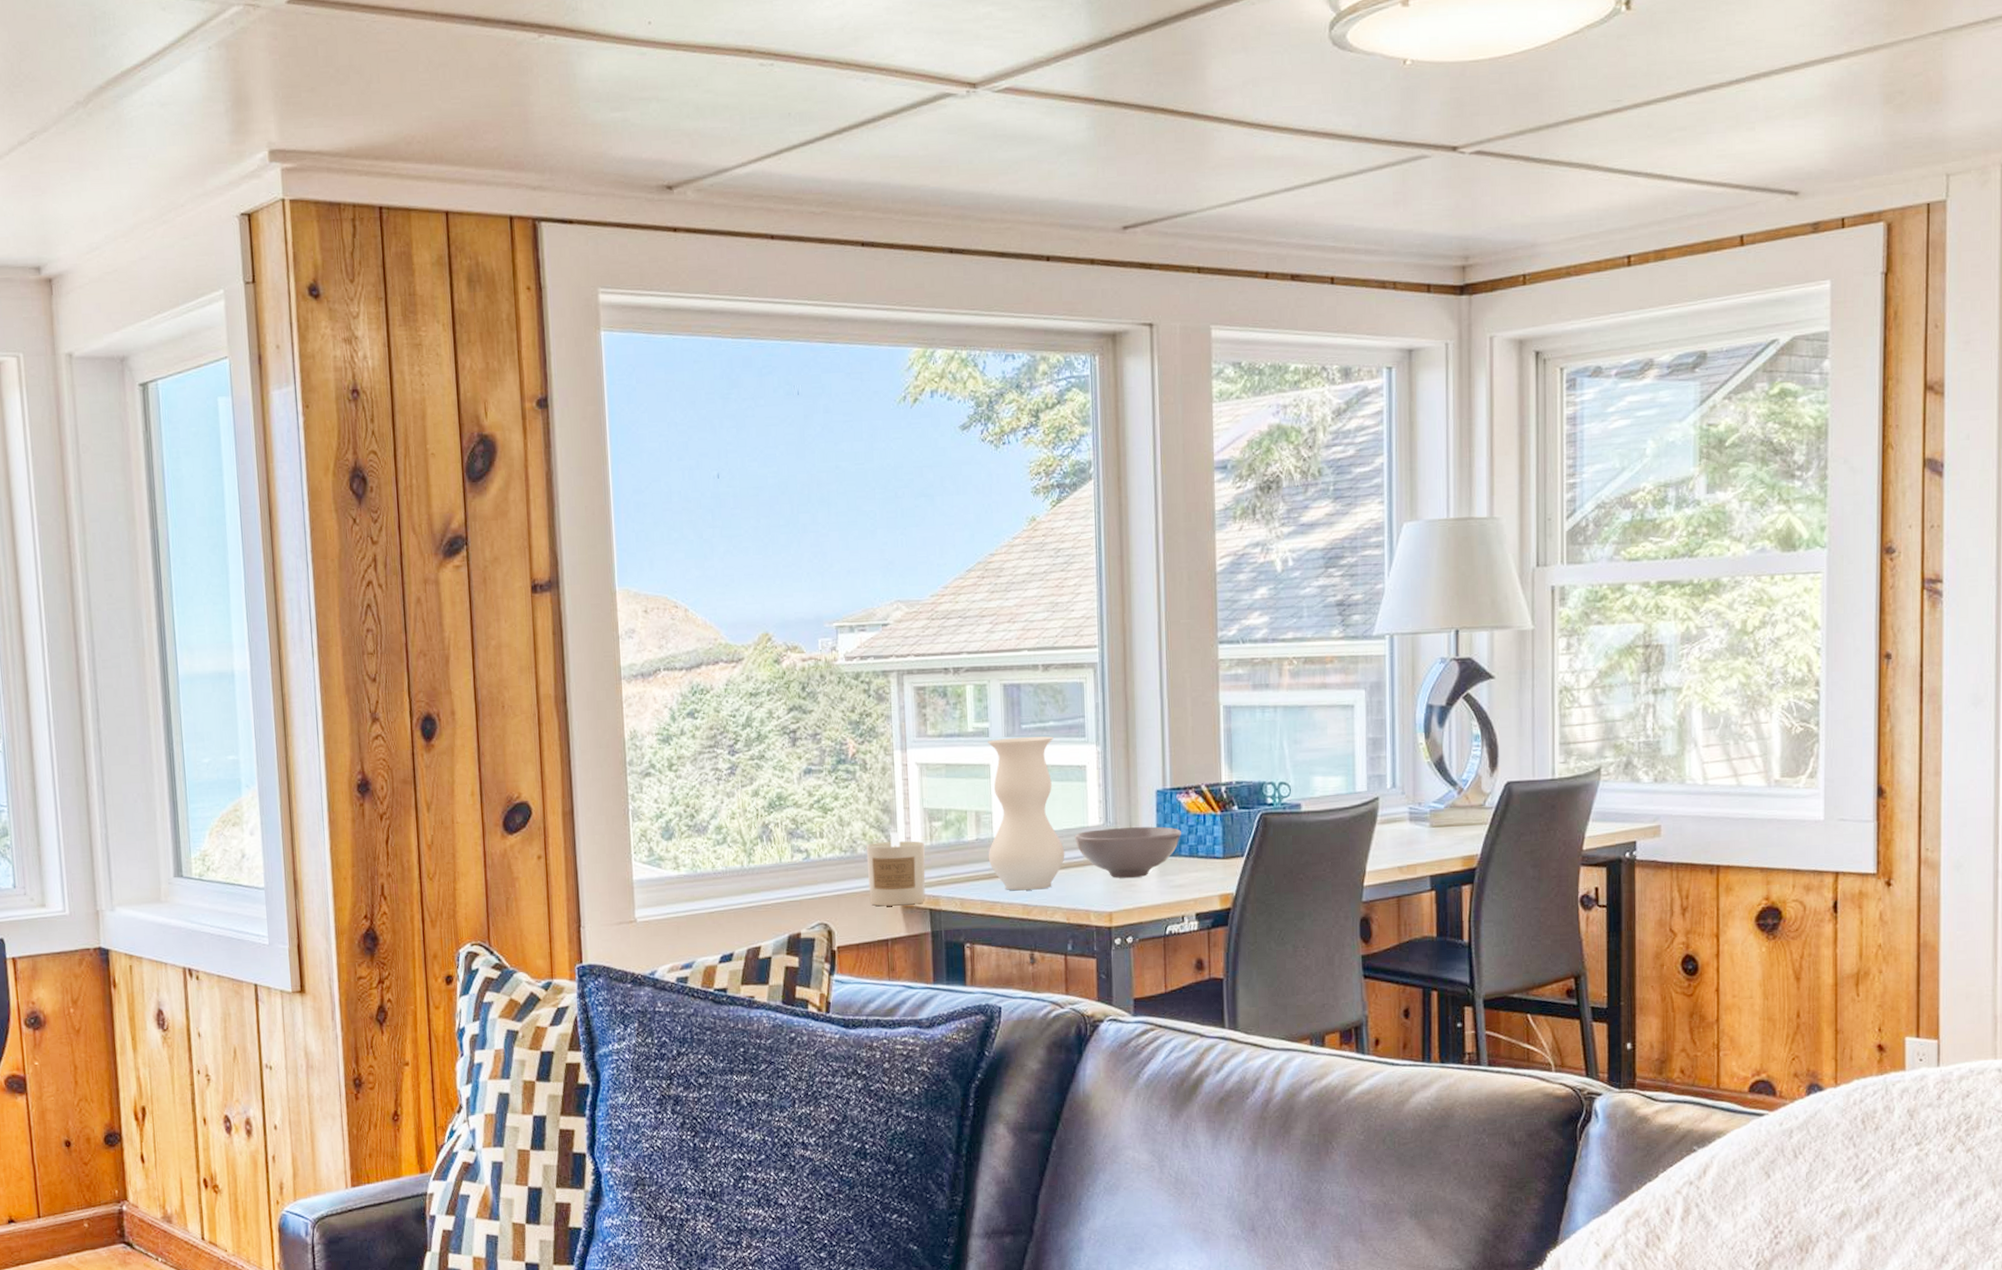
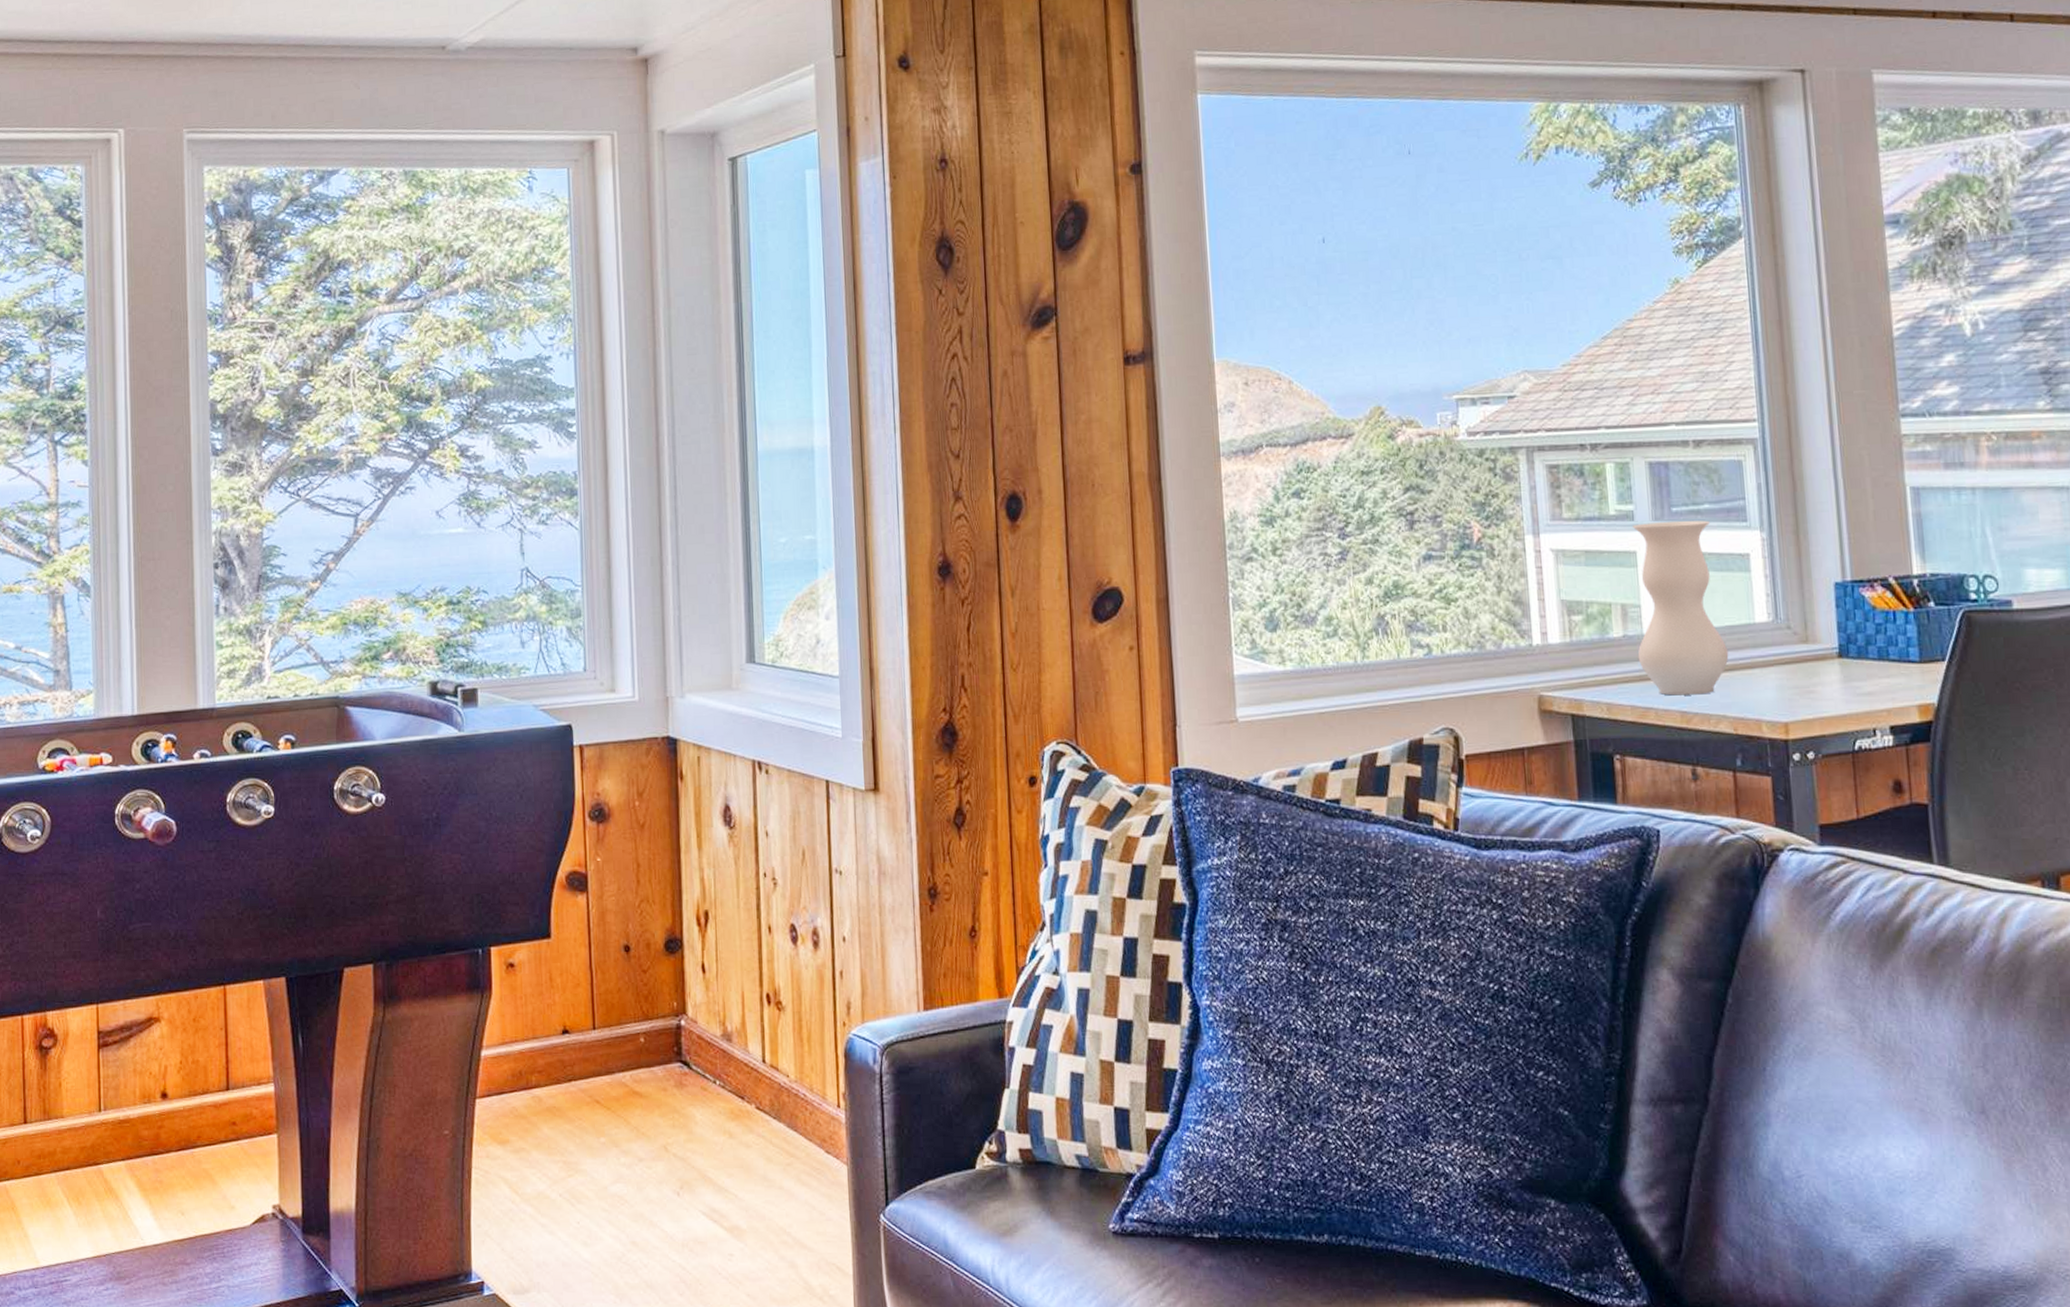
candle: present [866,832,926,907] -> none [1495,626,1566,710]
decorative bowl: present [1074,826,1181,878] -> none [1738,624,1867,683]

